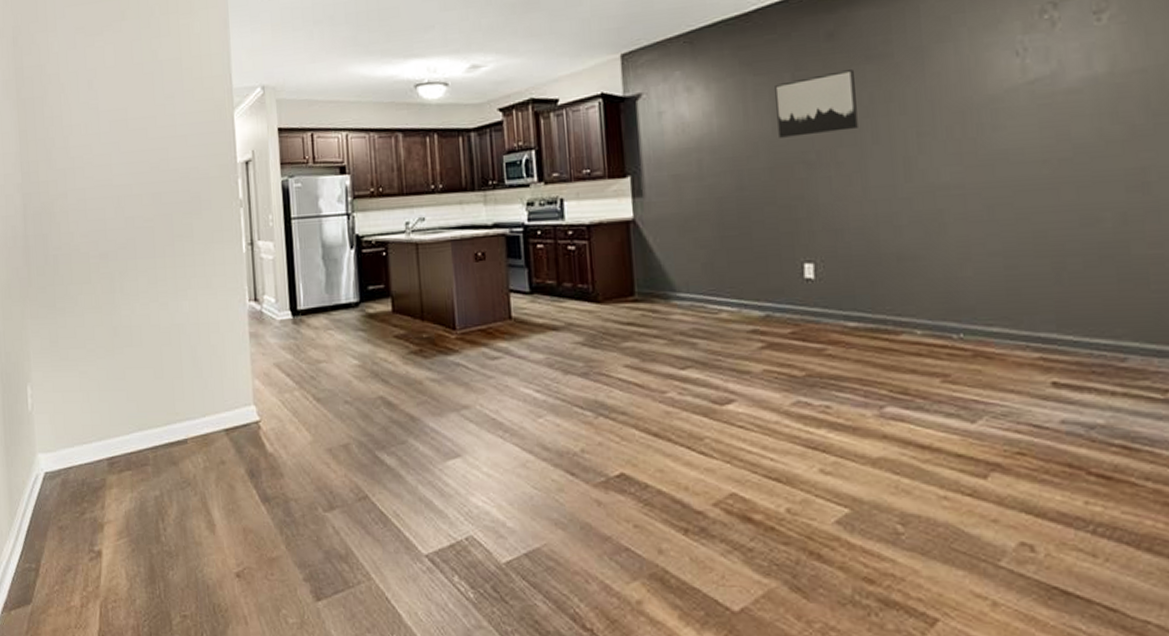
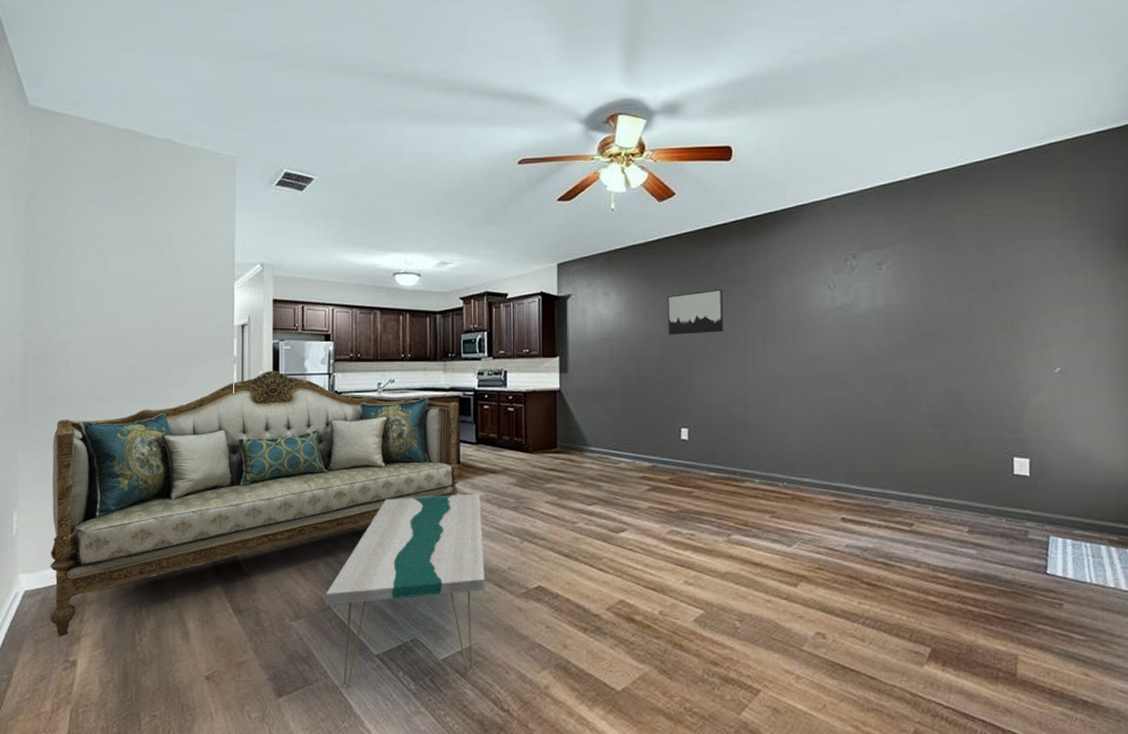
sofa: none [59,213,512,525] -> present [50,370,460,638]
coffee table: none [361,356,553,595] -> present [325,493,485,689]

